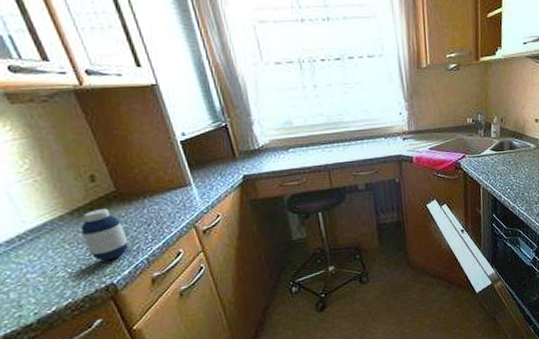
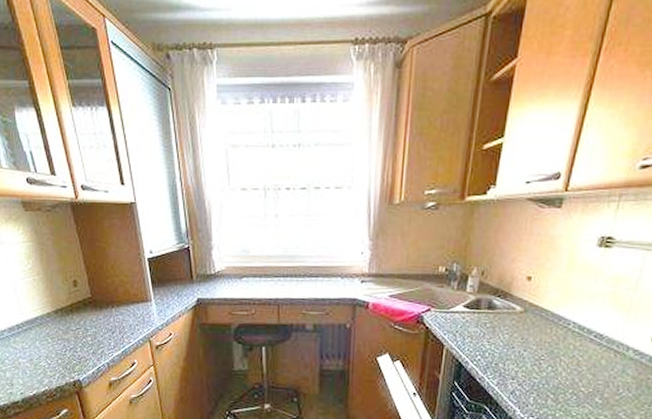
medicine bottle: present [81,209,129,261] -> none [62,312,95,359]

